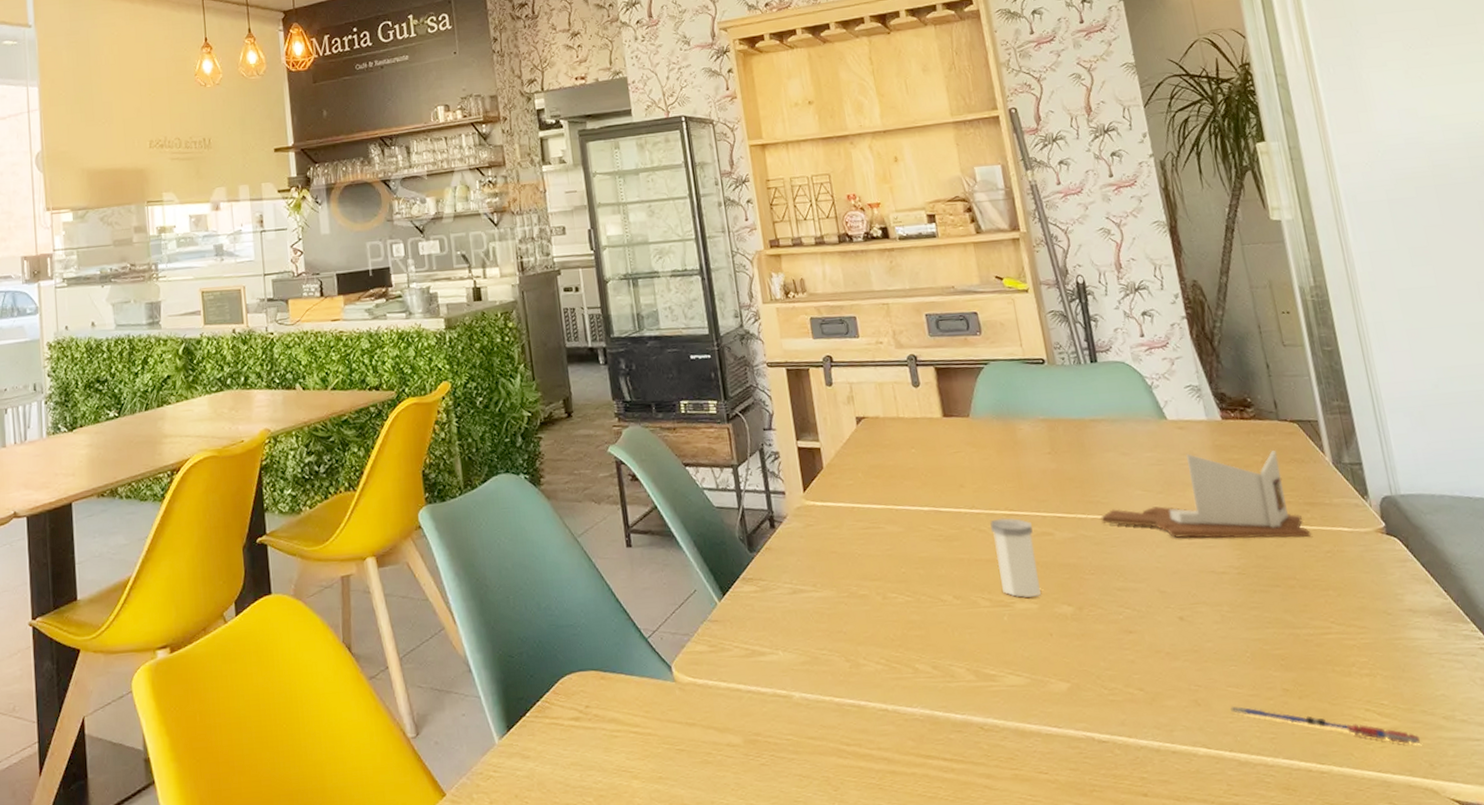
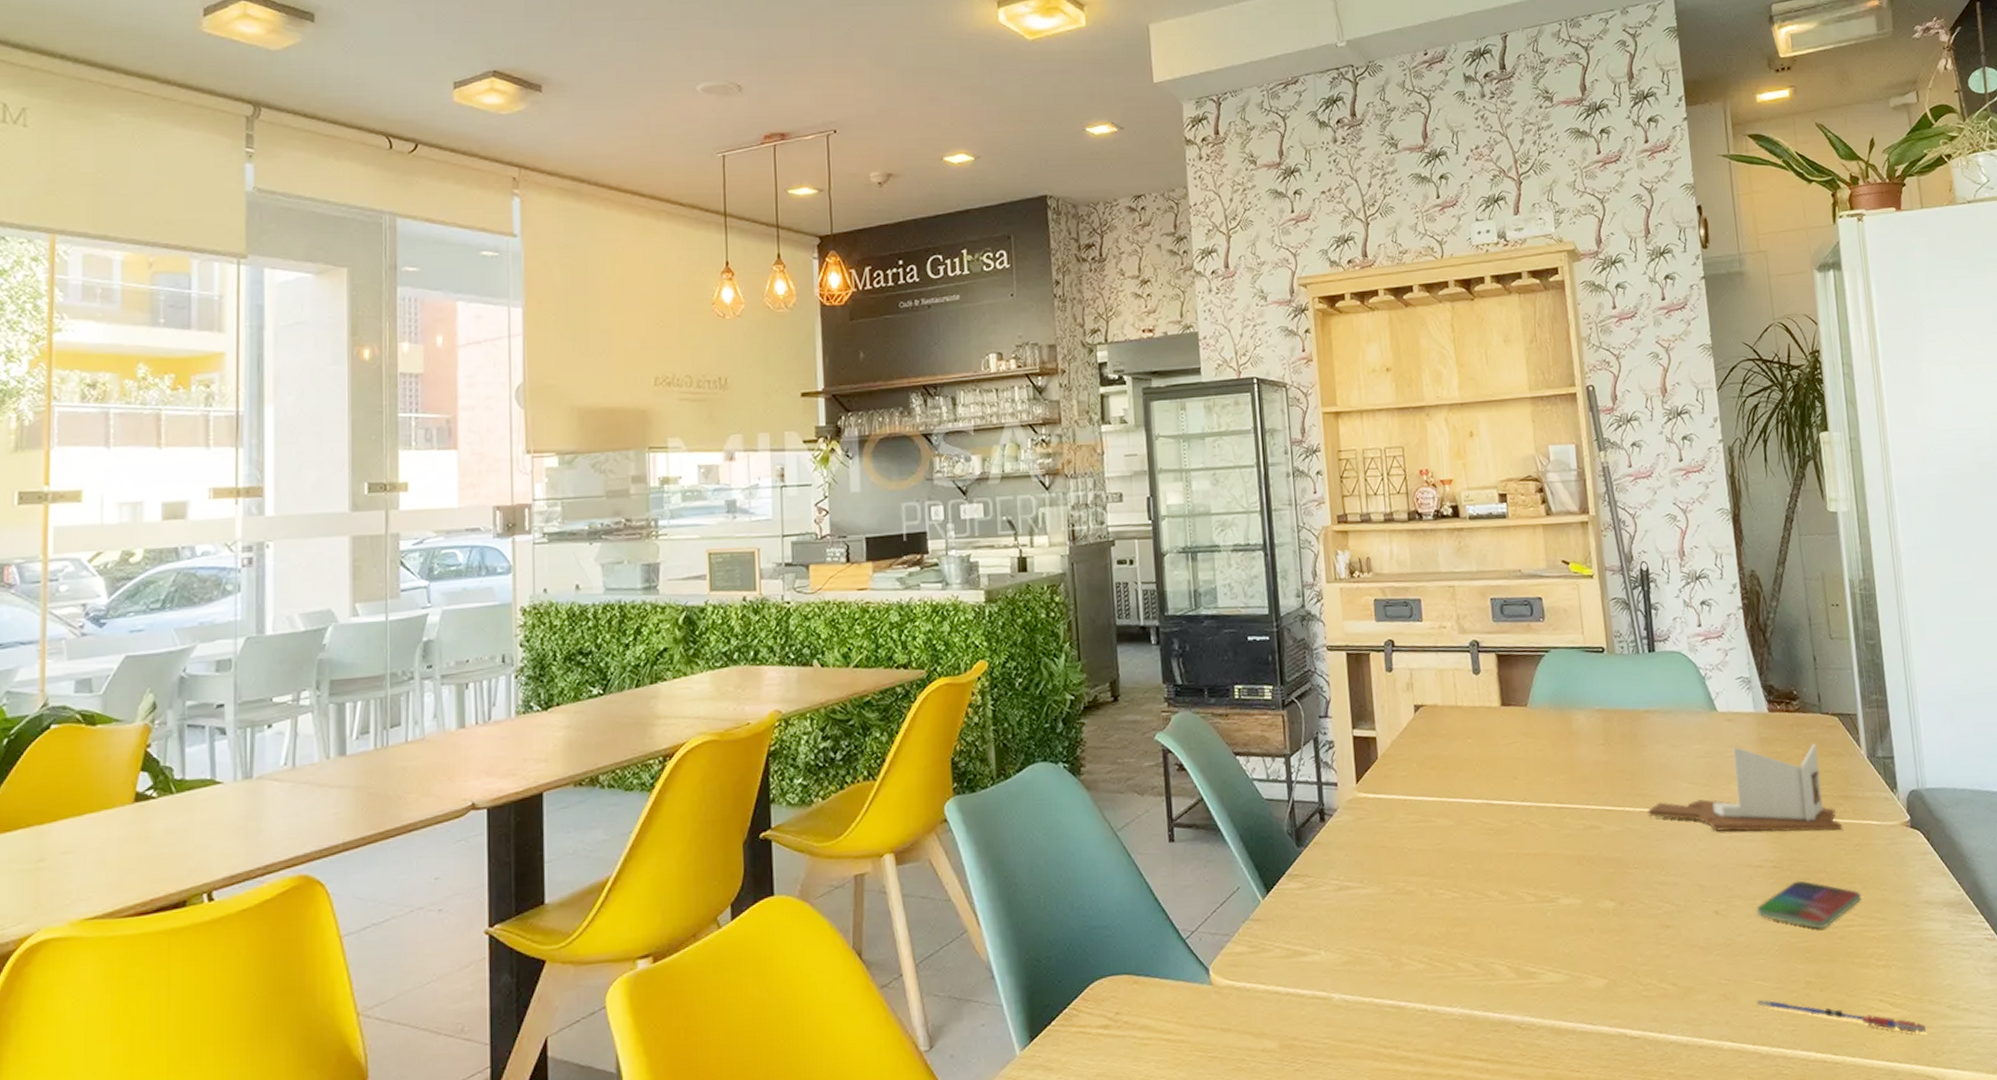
salt shaker: present [990,517,1041,598] -> none [1540,810,1585,893]
smartphone: none [1223,587,1338,636] -> present [1756,880,1862,929]

